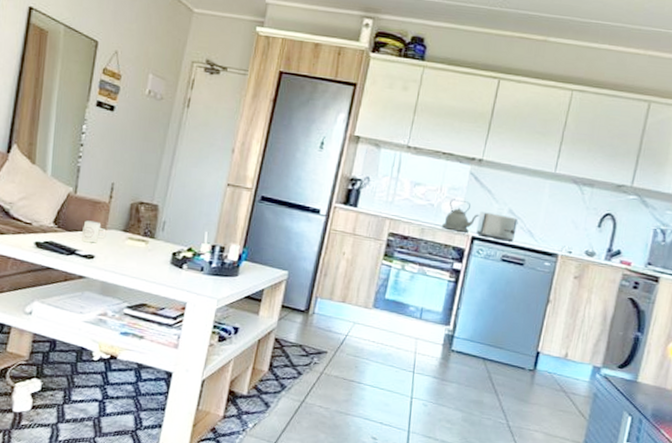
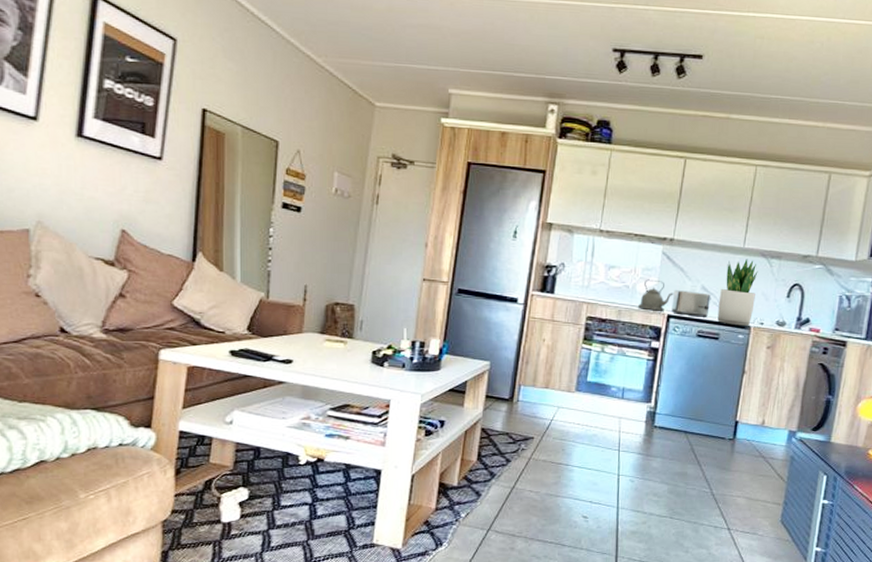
mug: present [82,220,106,243] -> none [278,325,303,348]
planter: none [523,184,569,254] -> present [717,259,758,326]

